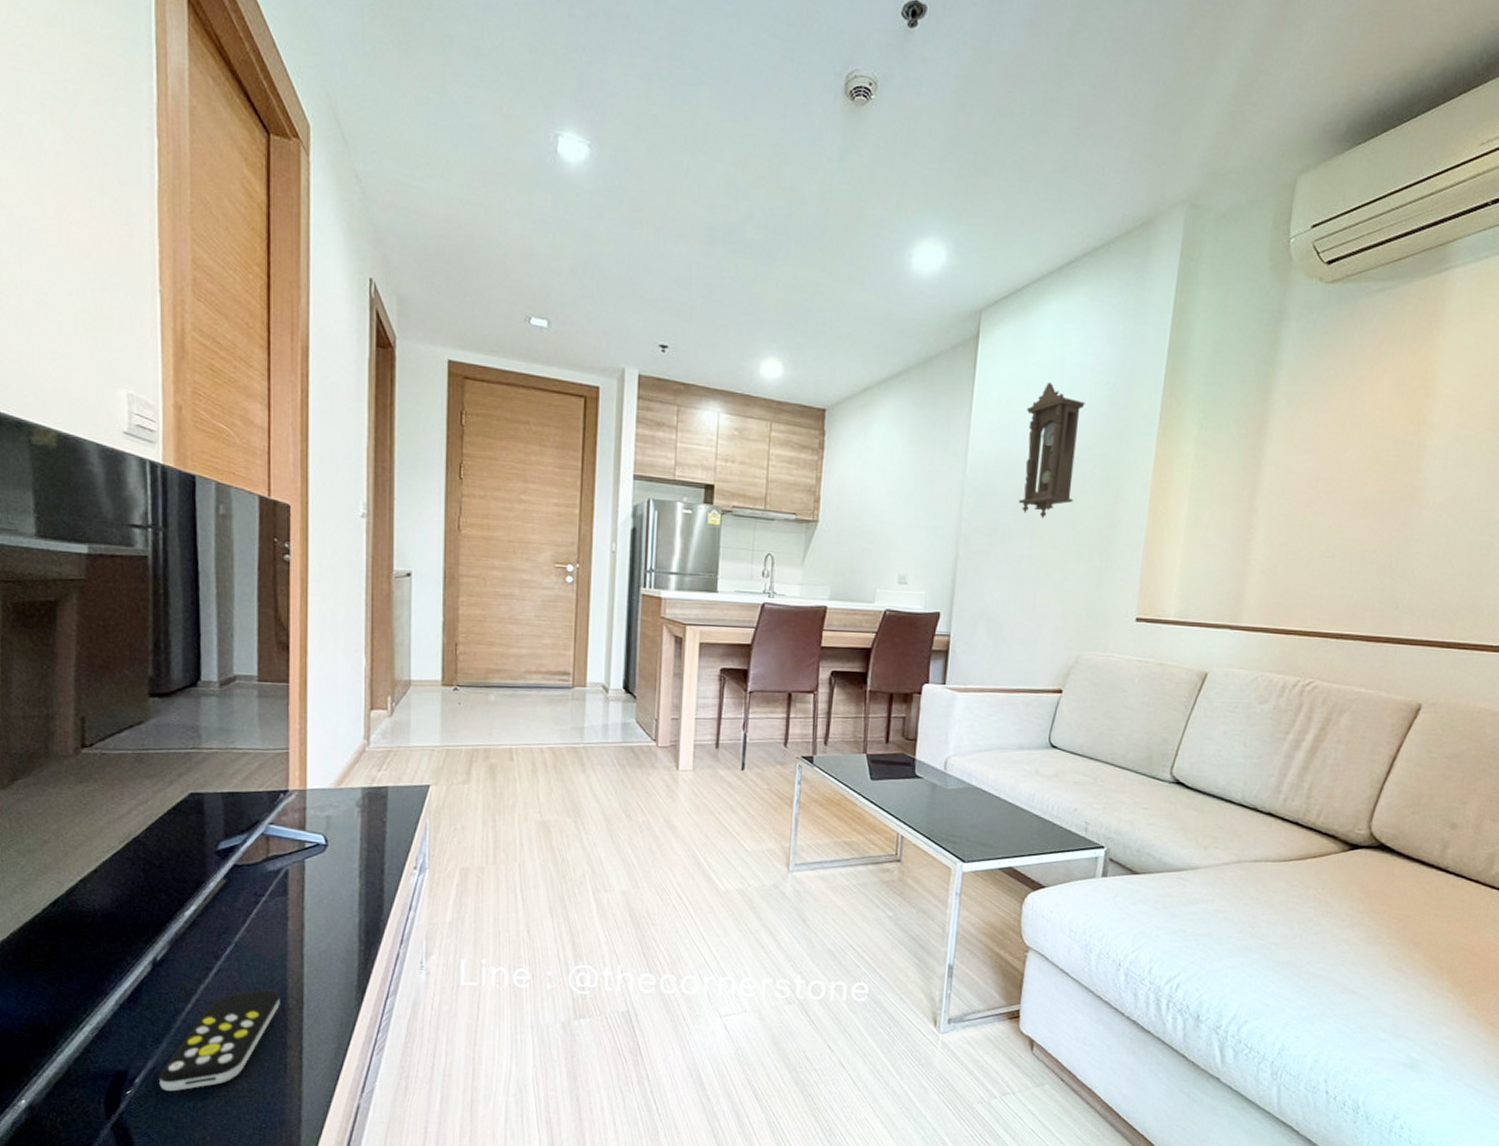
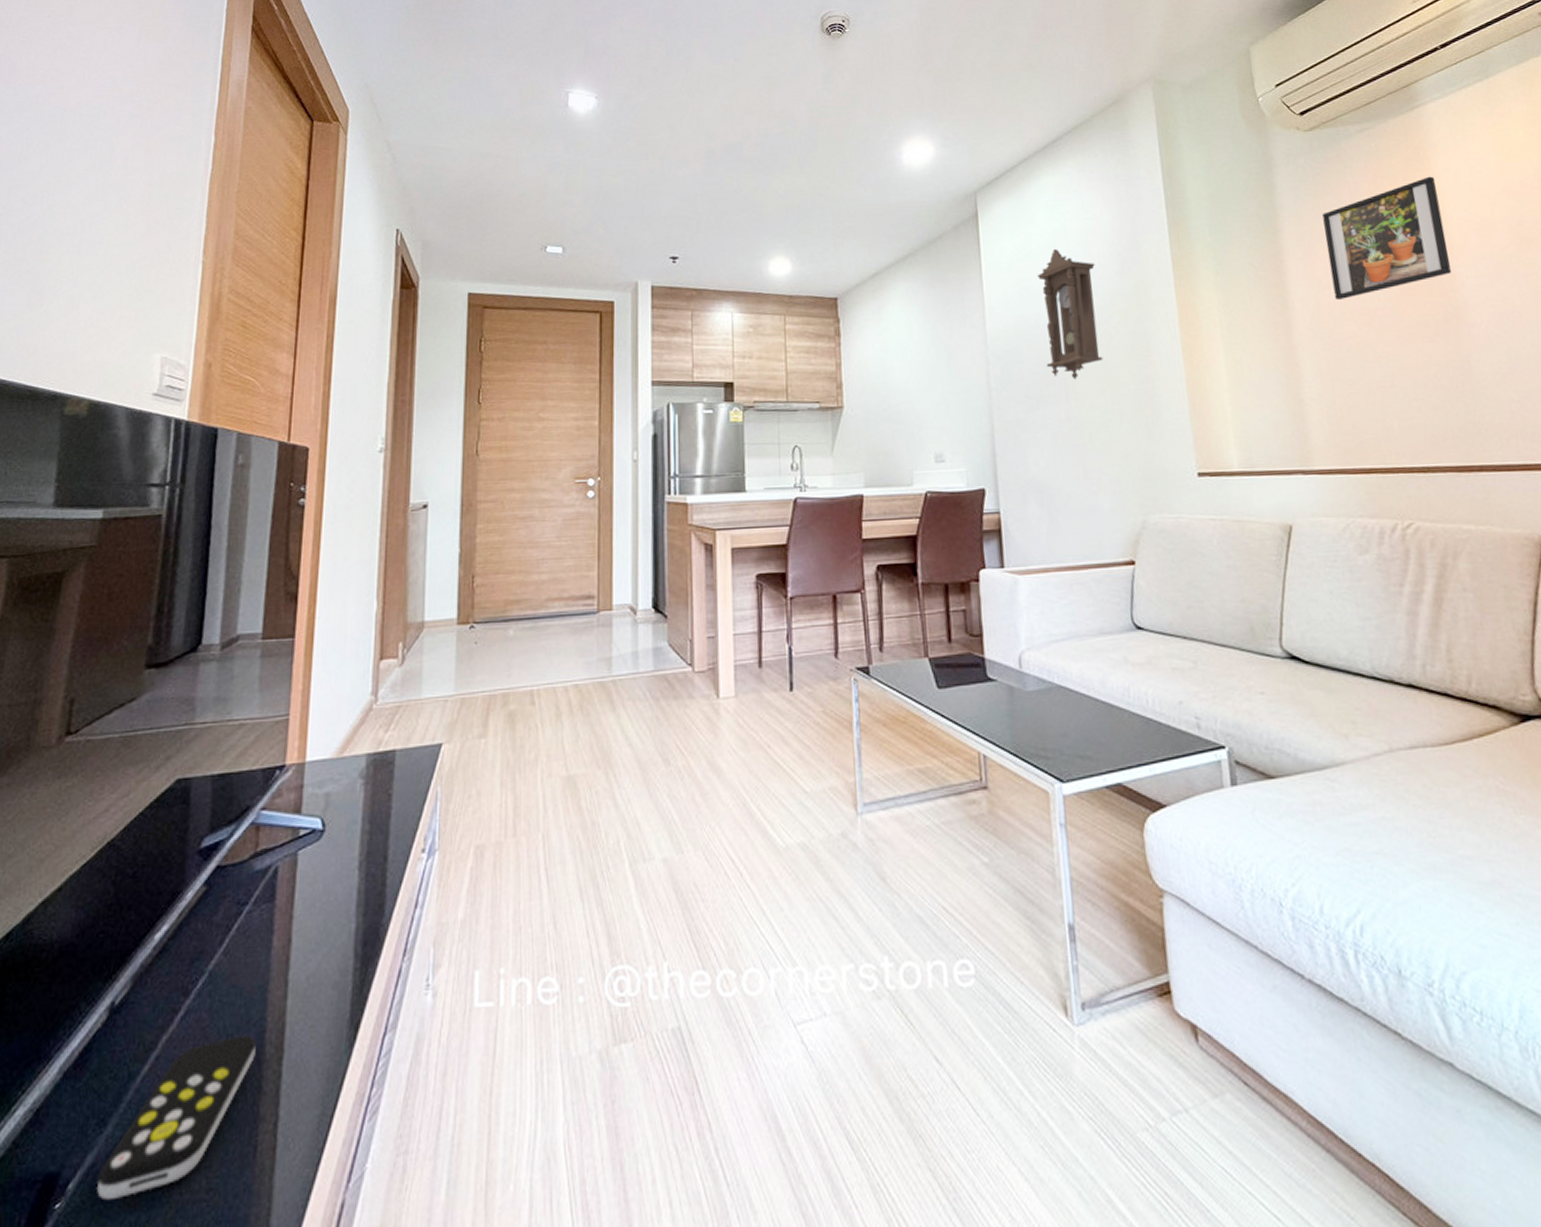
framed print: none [1306,348,1438,467] -> present [1322,176,1451,300]

